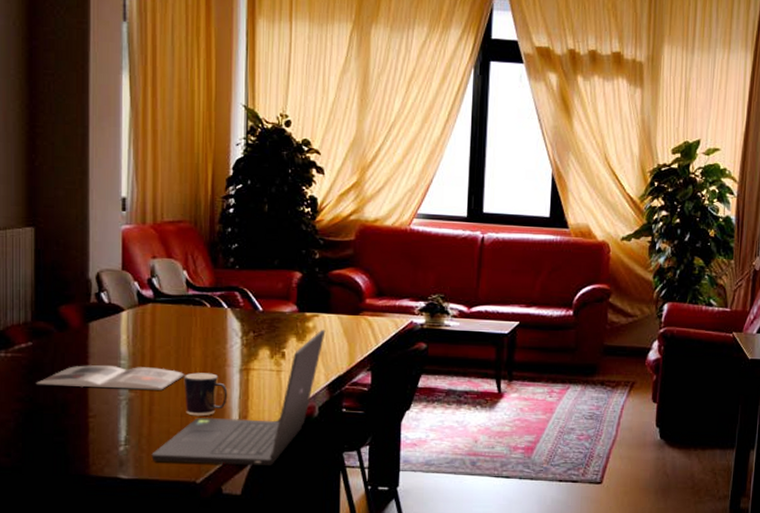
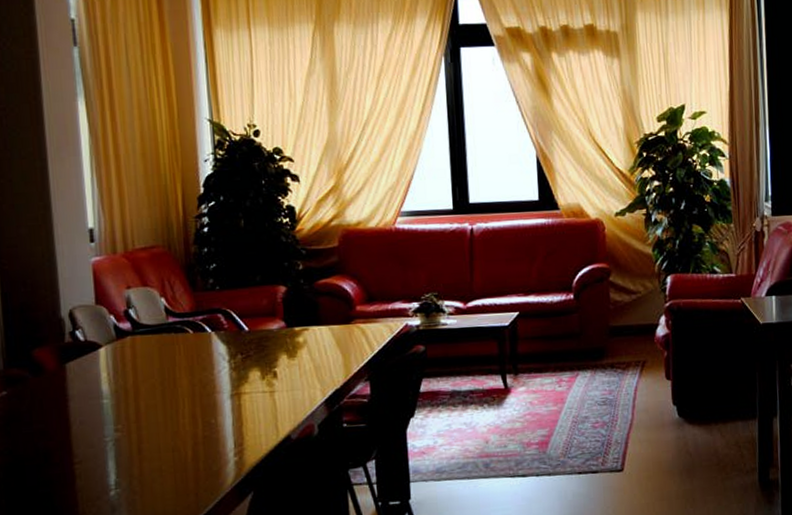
magazine: present [37,365,185,390] -> none [15,403,173,436]
laptop: present [151,329,326,466] -> none [145,343,318,503]
mug: present [184,372,228,417] -> none [171,402,221,450]

